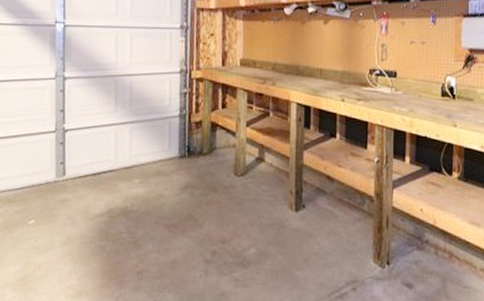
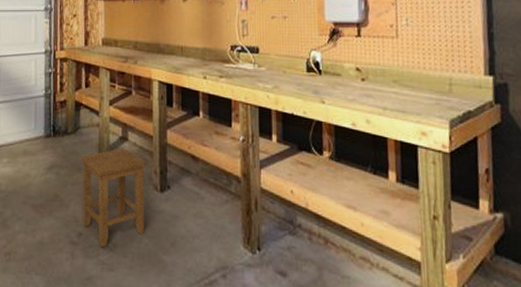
stool: none [215,168,283,266] -> present [80,148,147,248]

